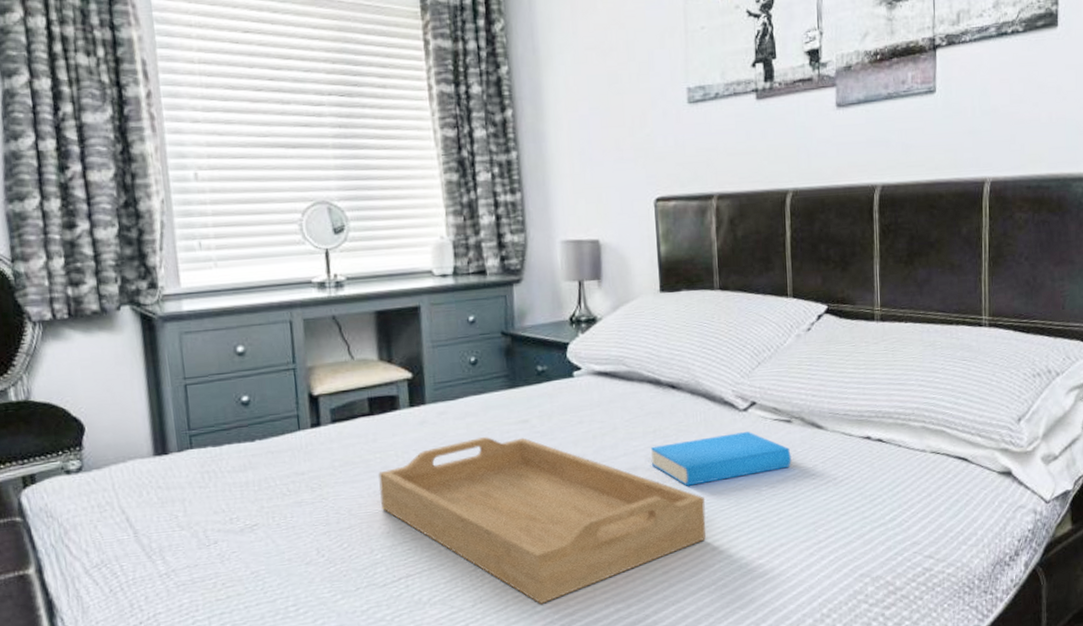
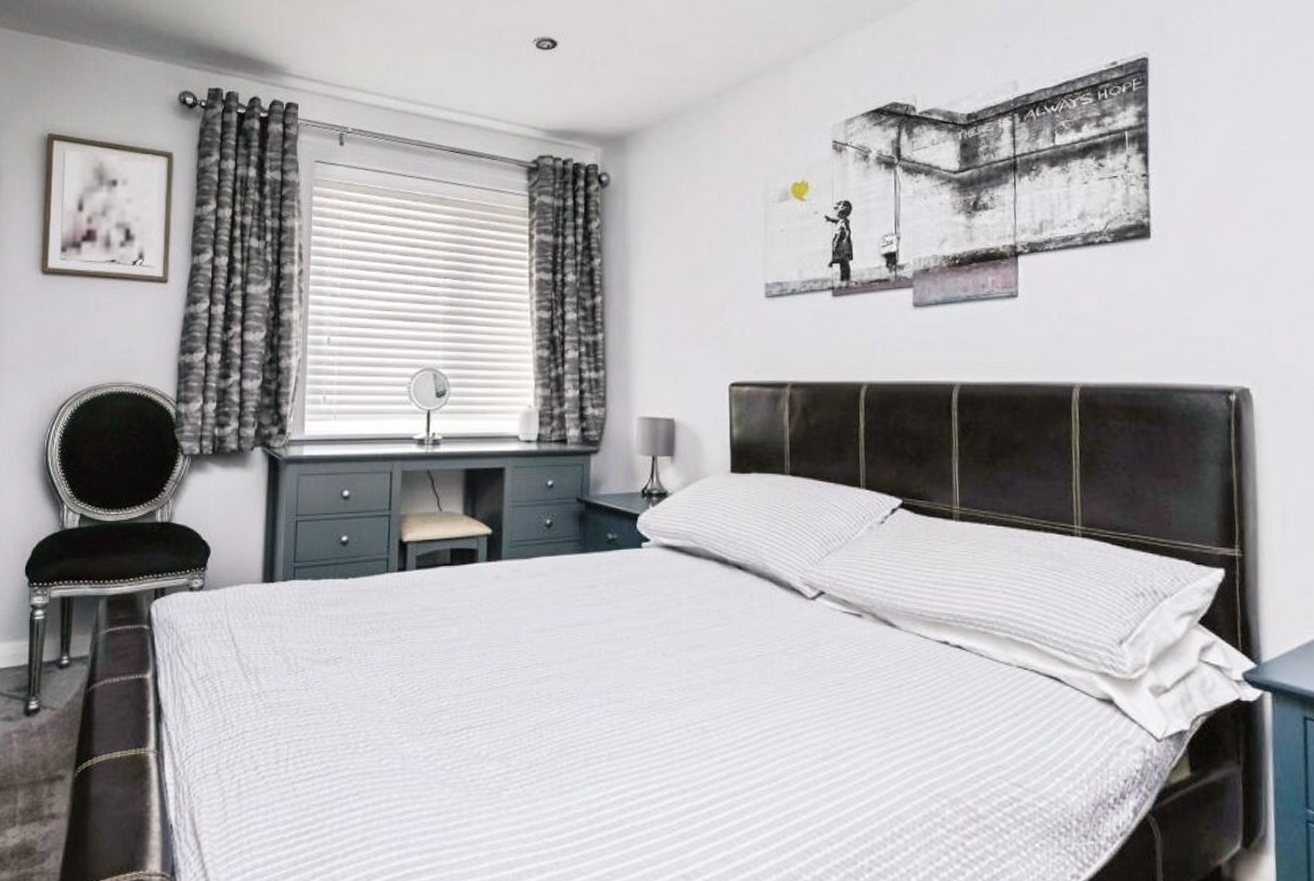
serving tray: present [378,437,706,604] -> none [451,598,769,776]
book: present [651,432,791,486] -> none [714,622,861,671]

